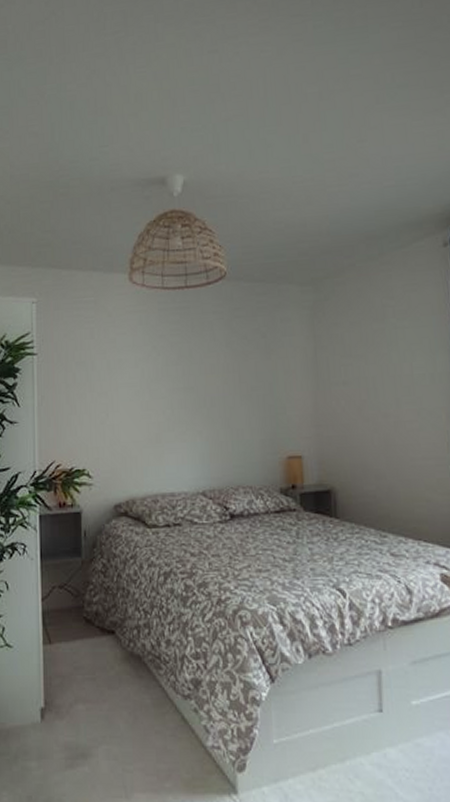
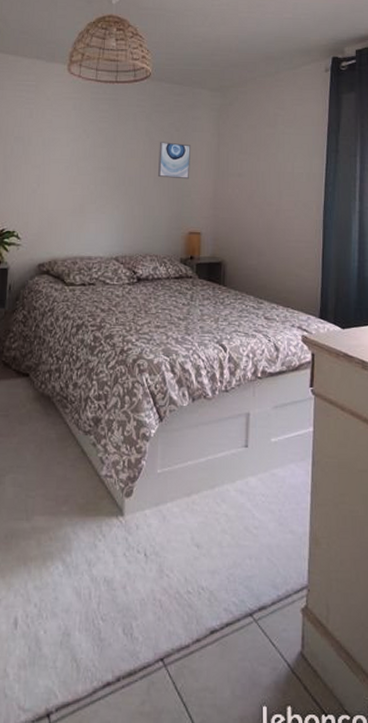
wall art: none [243,351,283,395] -> present [157,142,190,180]

